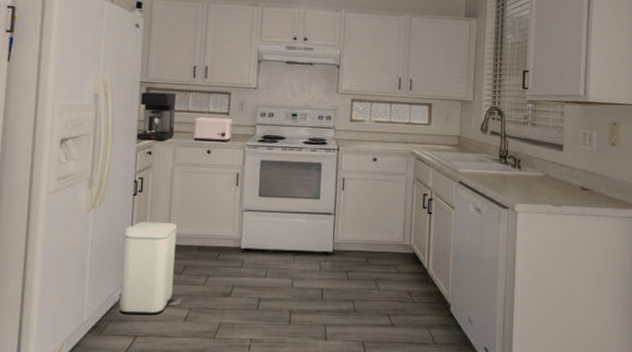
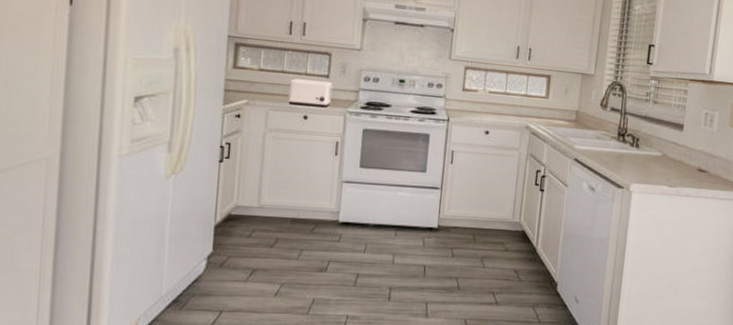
pedal bin: present [119,221,183,316] -> none [202,190,274,290]
coffee maker: present [136,91,177,141] -> none [223,47,270,104]

